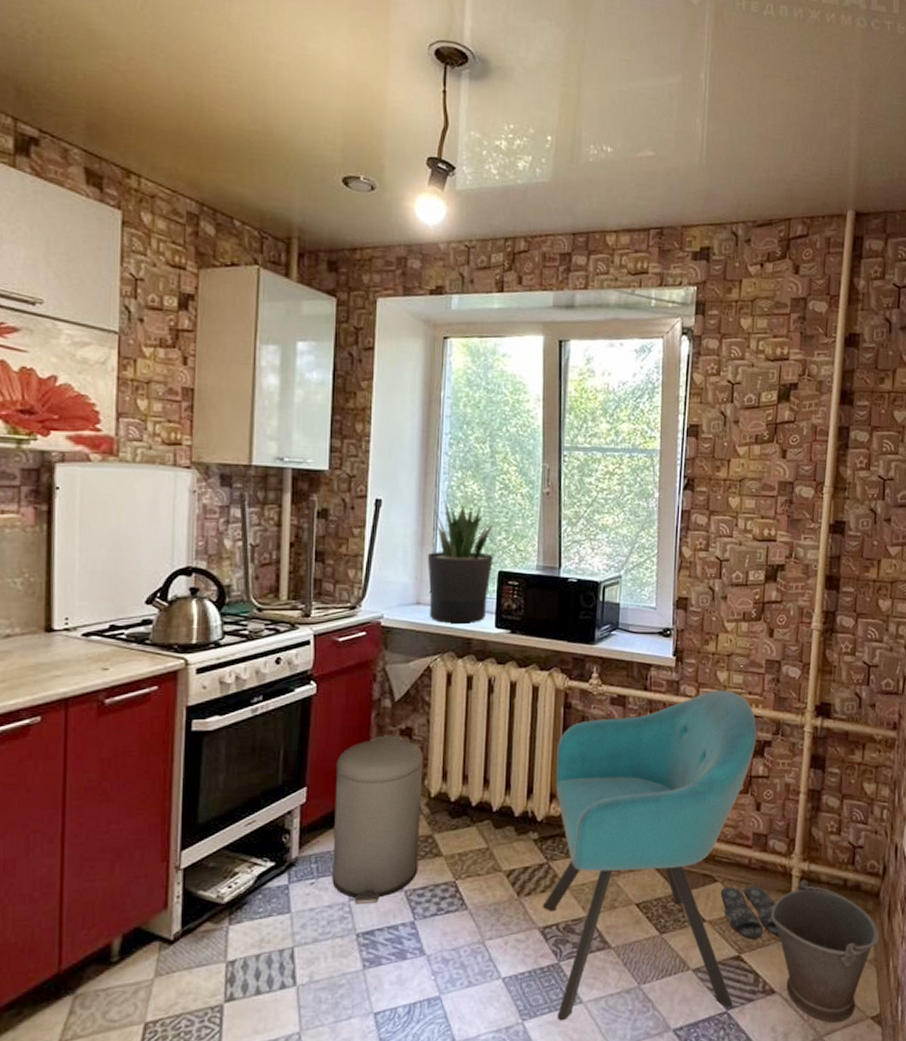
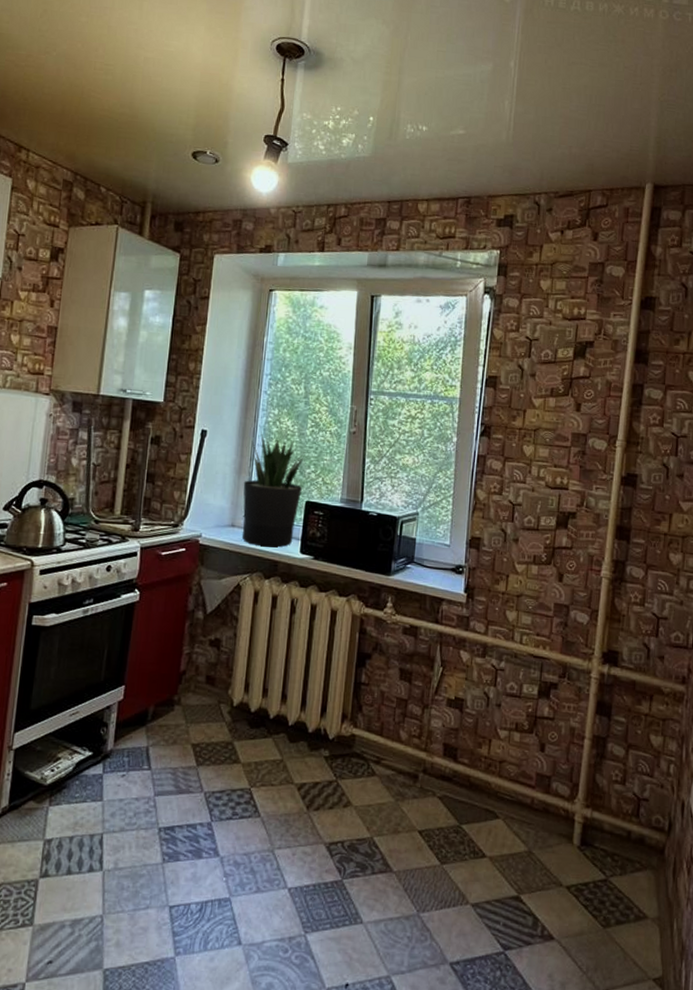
pedal bin: present [332,735,423,905] -> none [140,644,229,802]
chair: present [543,690,757,1020] -> none [330,628,544,947]
slippers: present [720,885,779,939] -> none [502,825,560,882]
bucket: present [771,879,880,1024] -> none [552,826,664,980]

